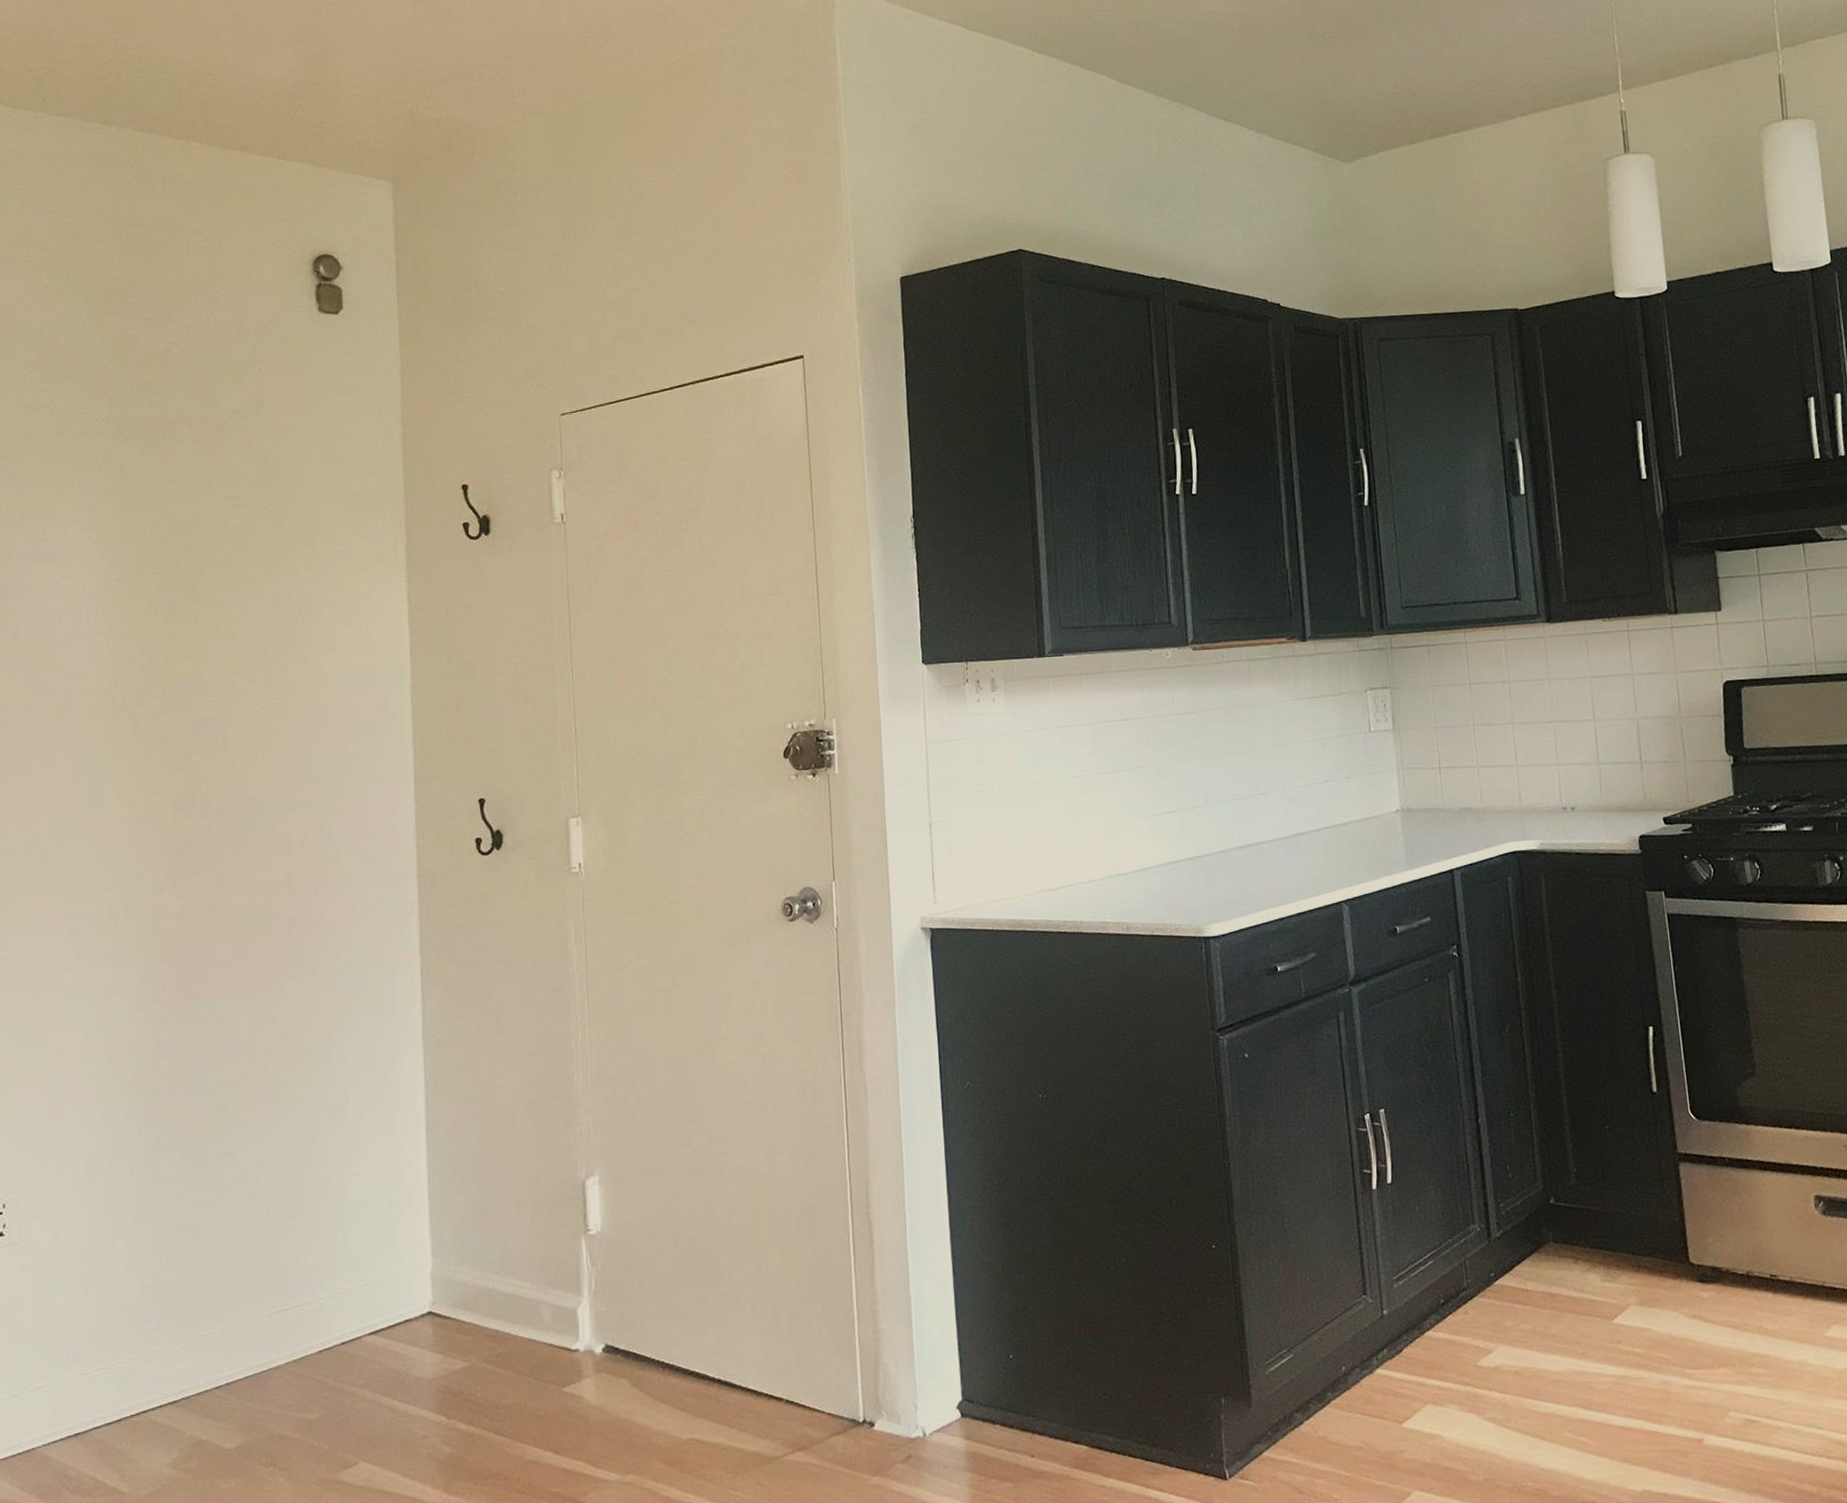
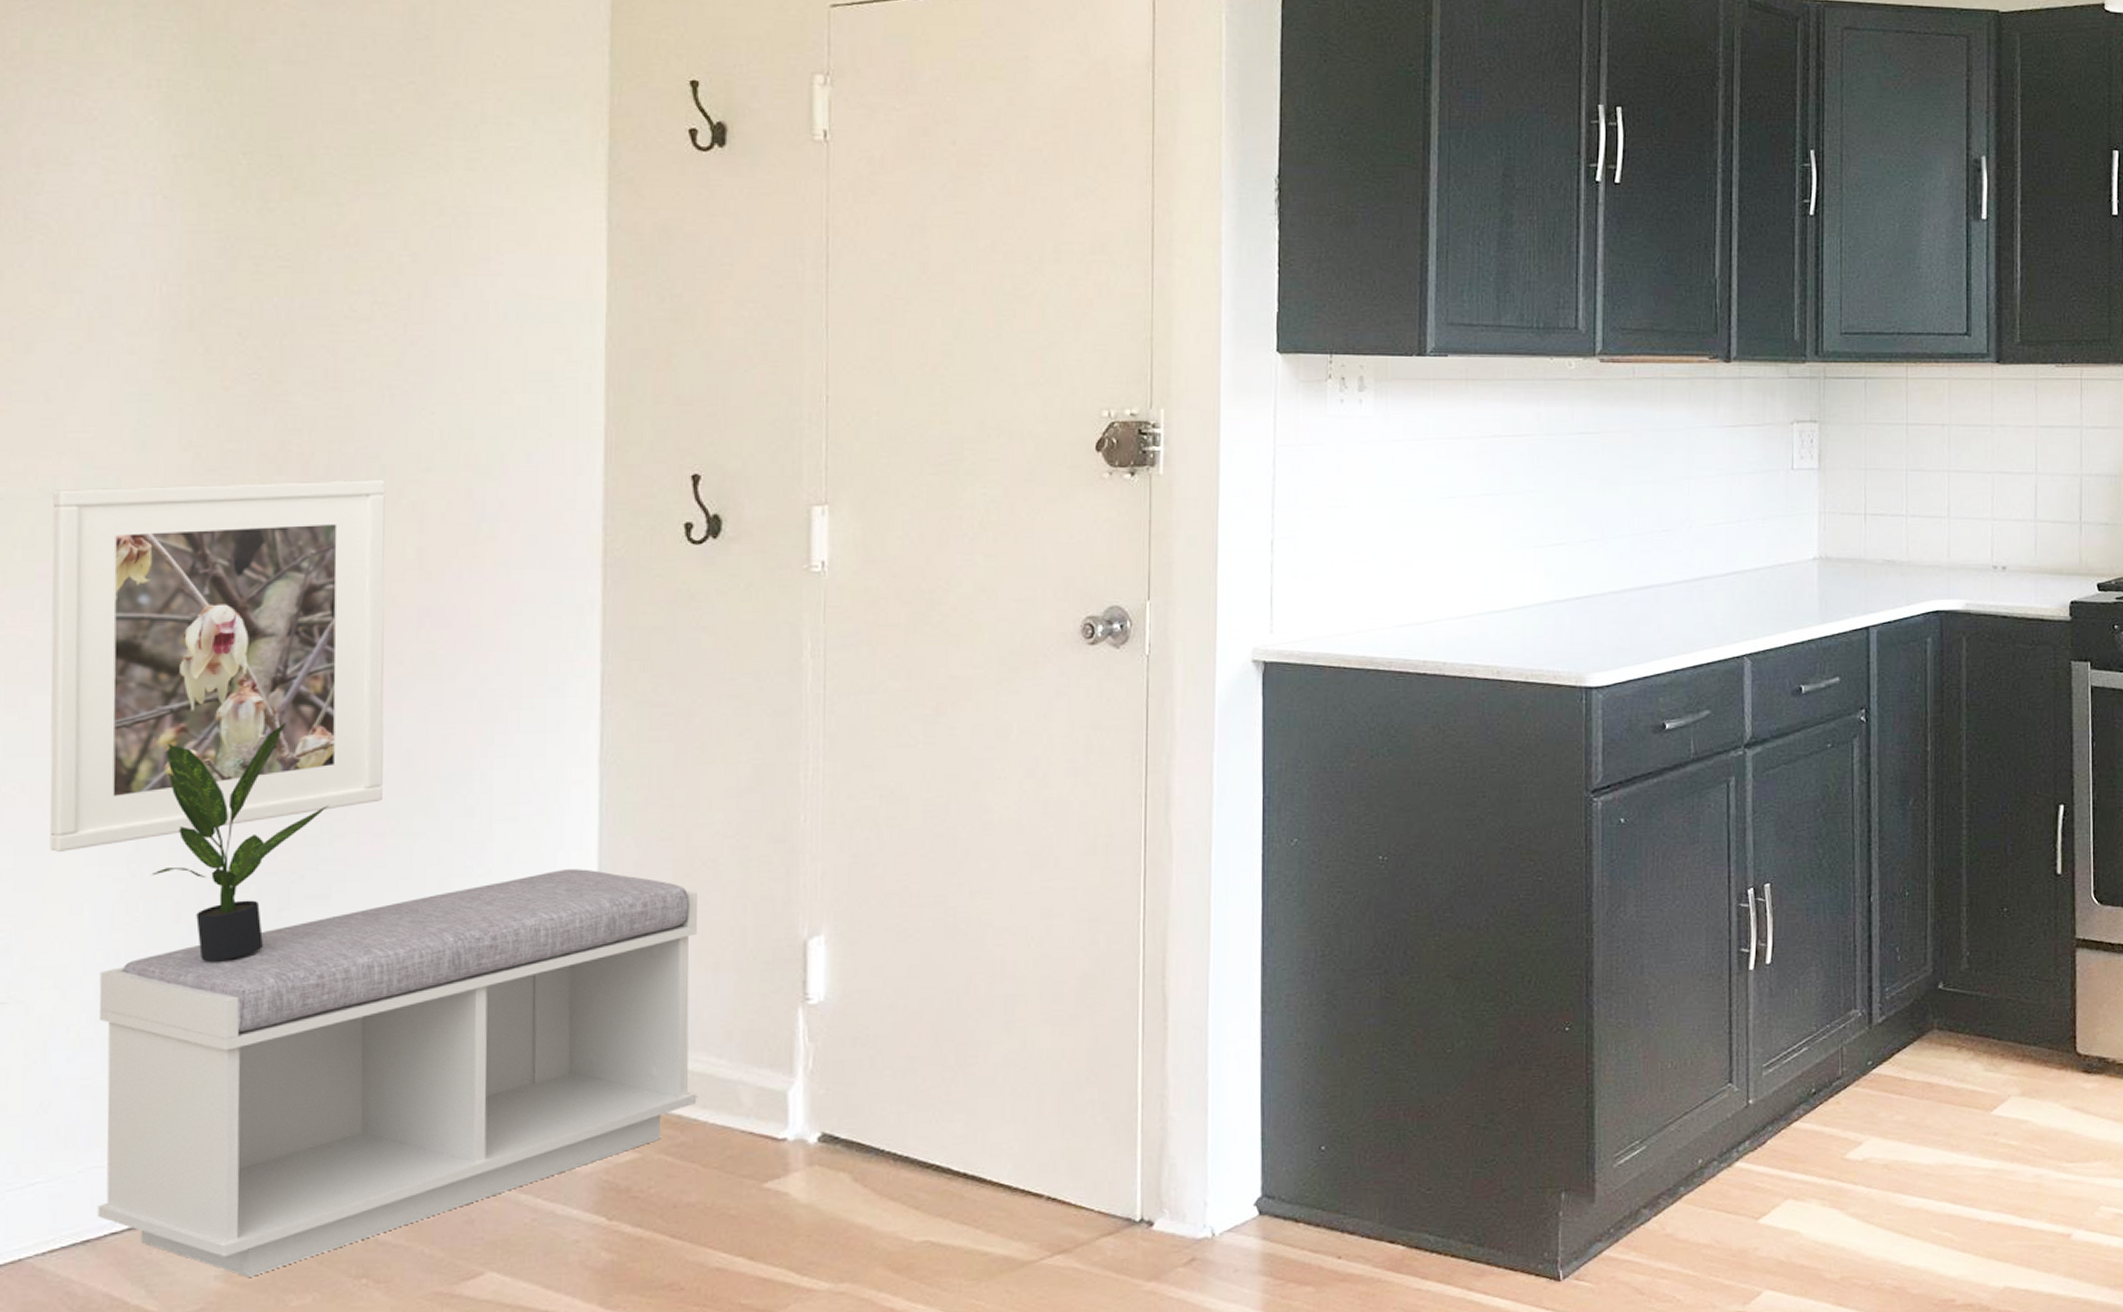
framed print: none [37,818,269,1123] -> present [49,479,385,852]
bench: none [80,1125,509,1465] -> present [97,869,698,1277]
potted plant: none [112,1013,231,1208] -> present [151,721,328,962]

